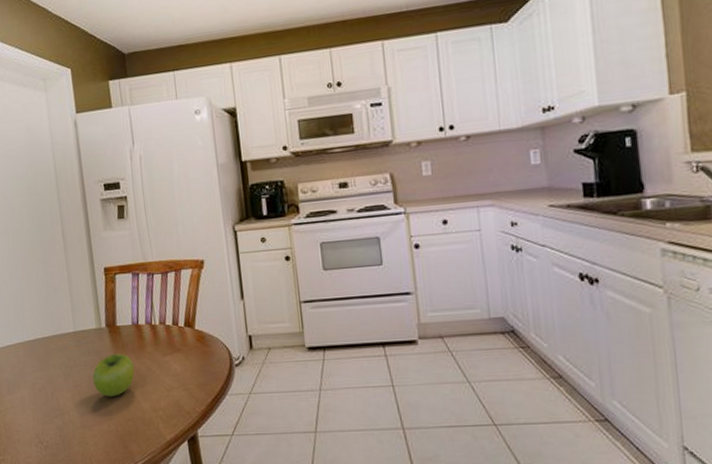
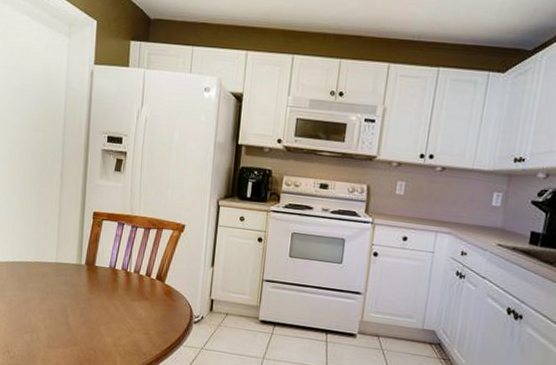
fruit: present [92,353,135,397] -> none [65,289,104,327]

